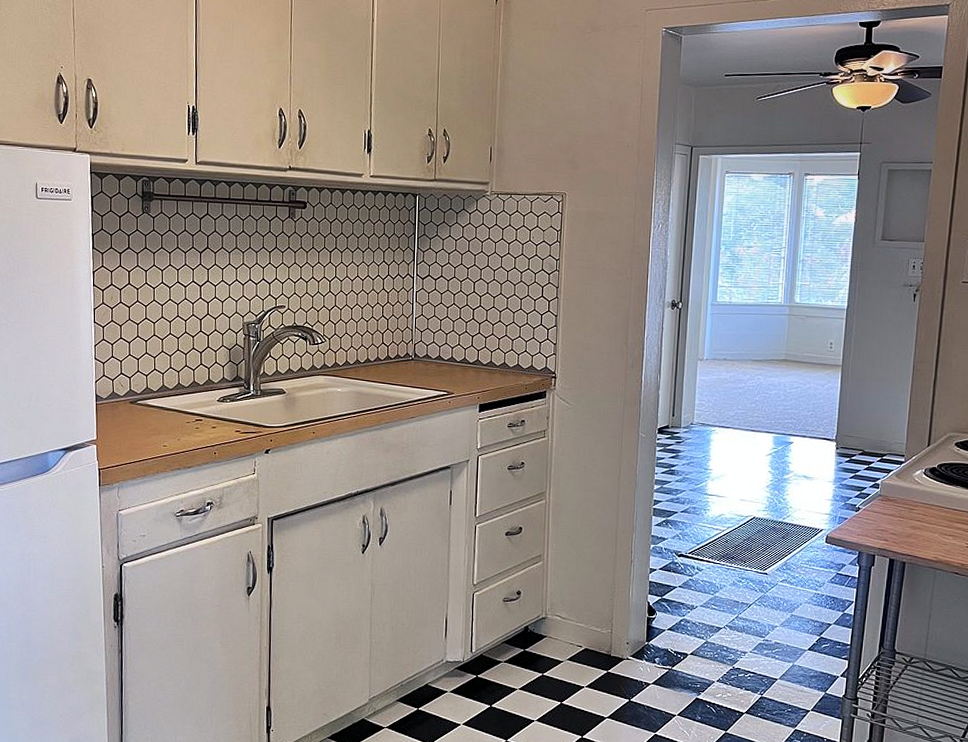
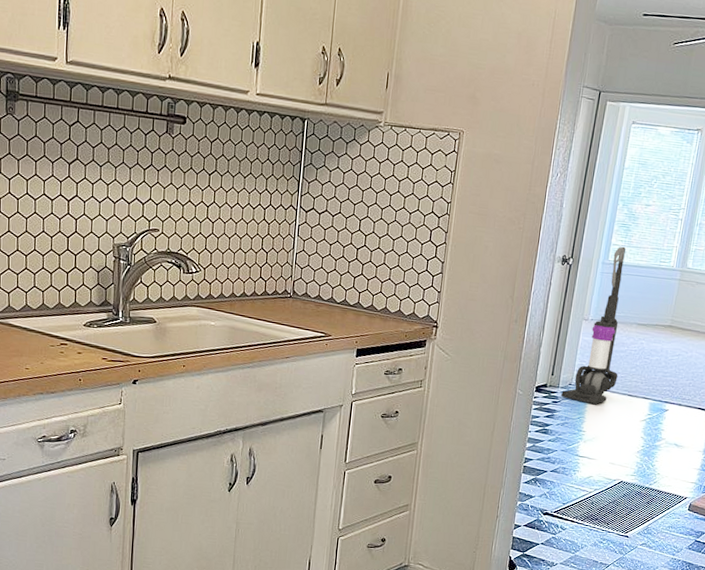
vacuum cleaner: none [683,287,739,443] -> present [560,246,626,405]

